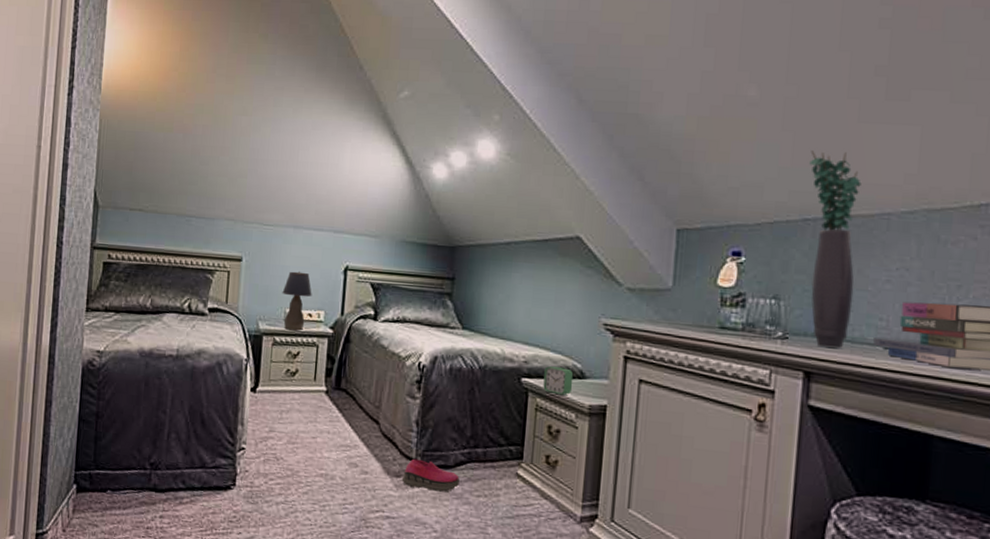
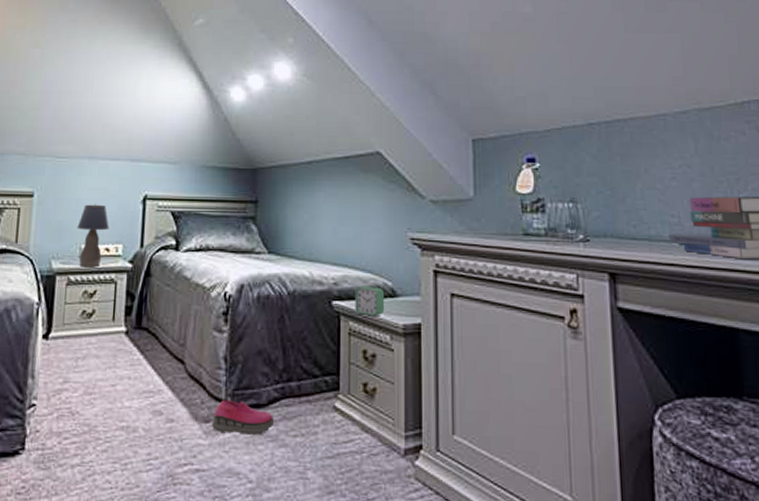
vase: present [809,150,862,350] -> none [586,59,645,248]

